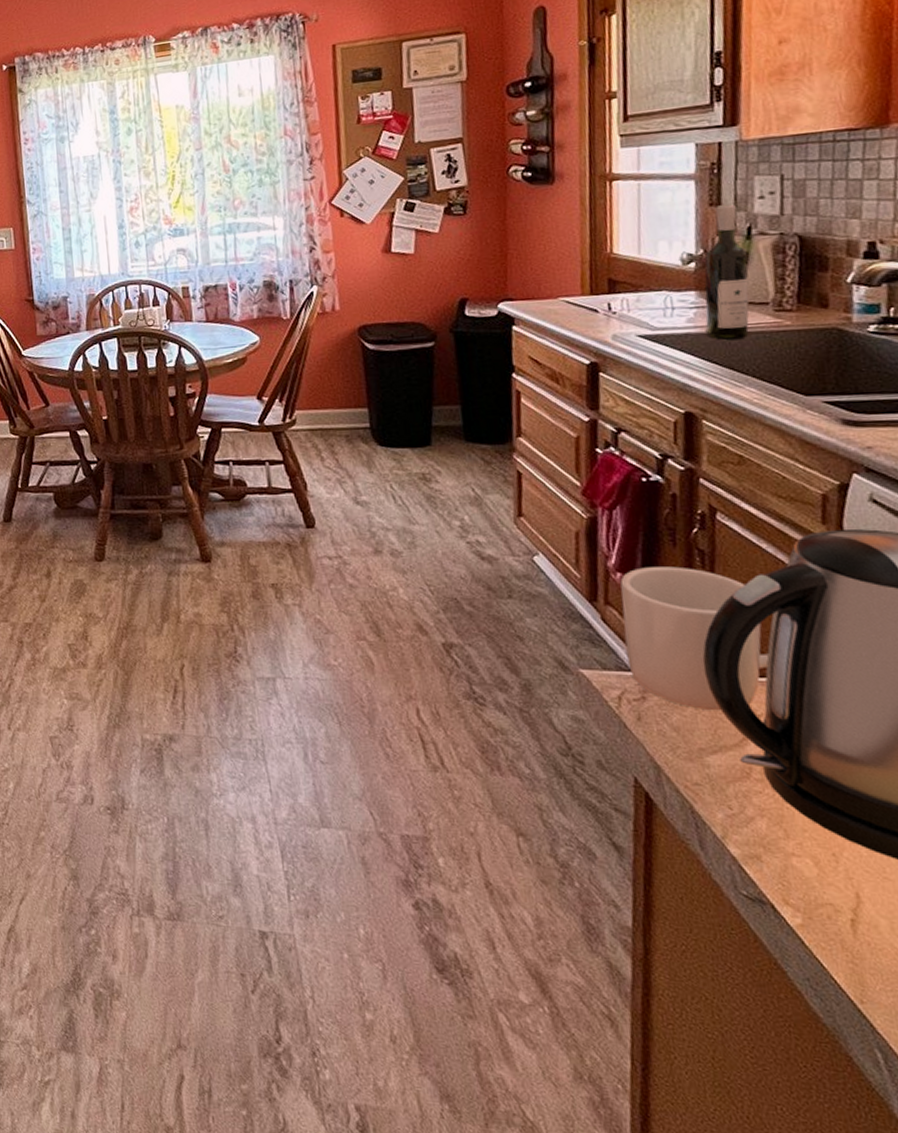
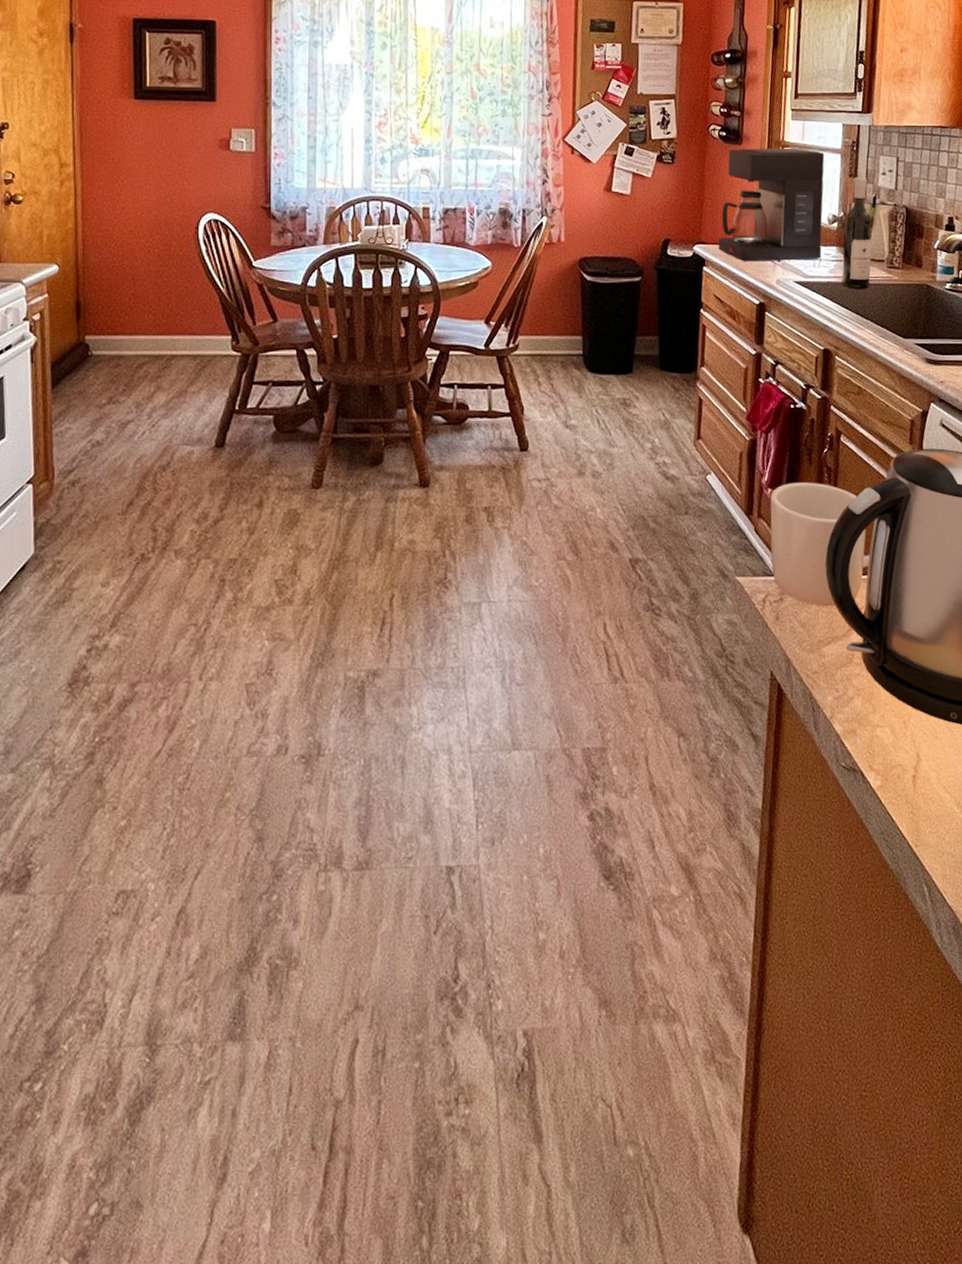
coffee maker: none [529,179,675,317] -> present [718,148,825,262]

